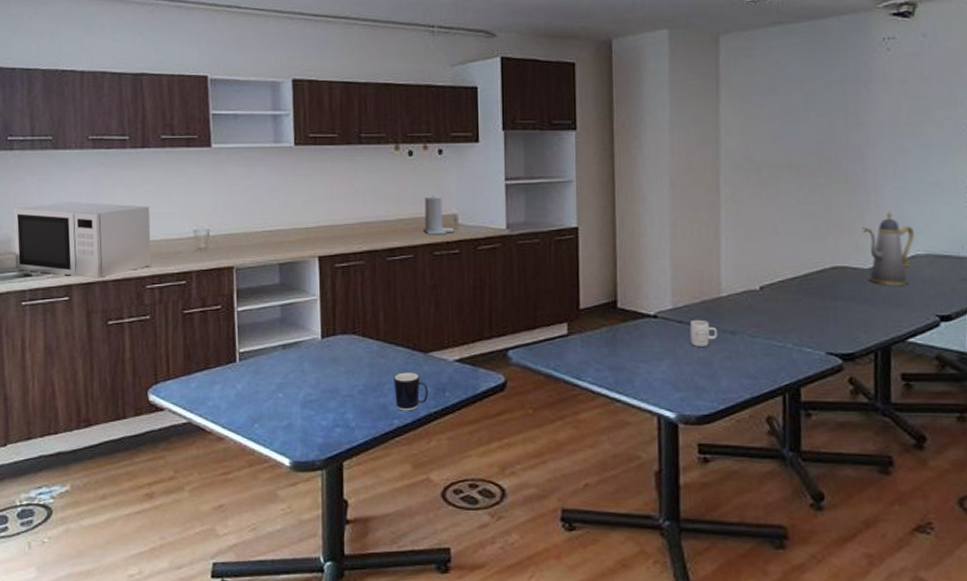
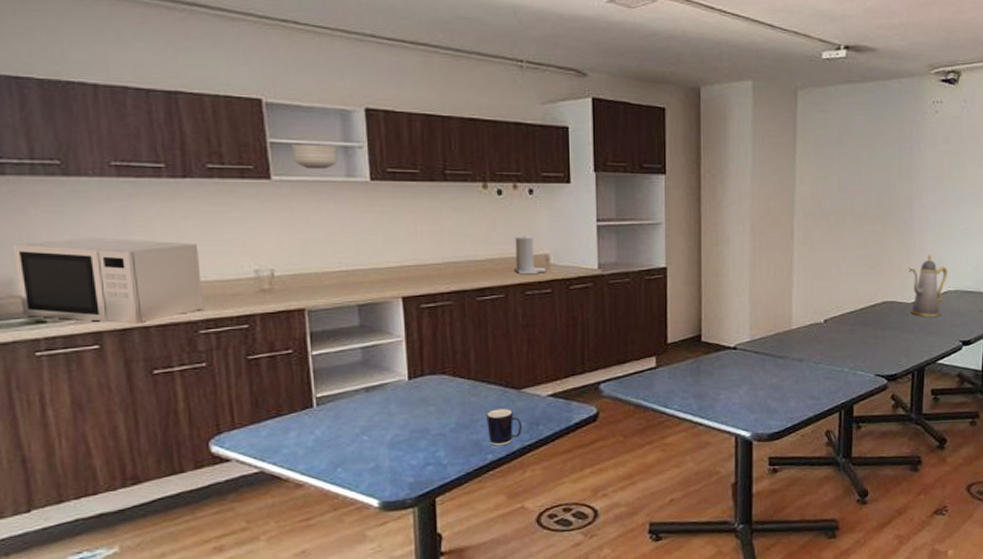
bowl: none [229,112,268,137] -> present [291,142,338,170]
mug: present [689,319,717,346] -> none [764,350,788,374]

